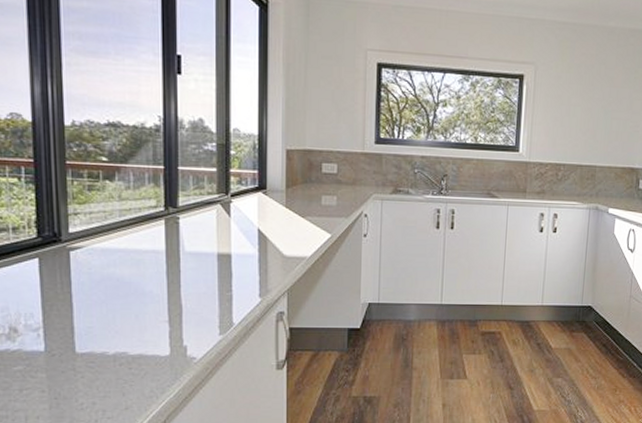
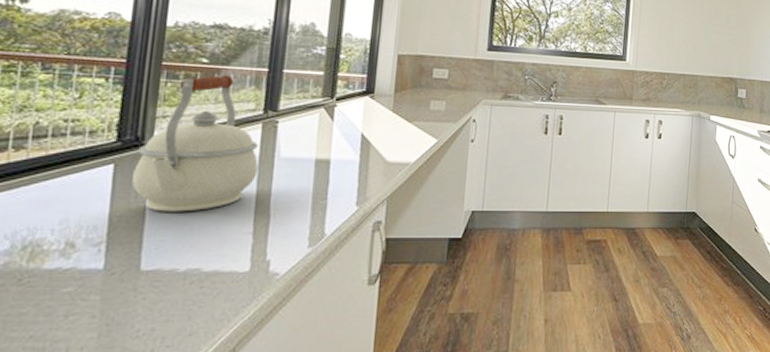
kettle: none [56,173,166,302] -> present [132,75,258,212]

